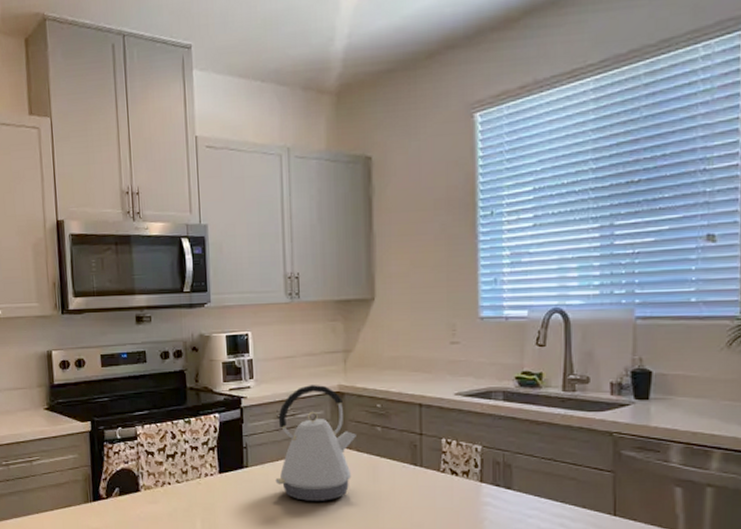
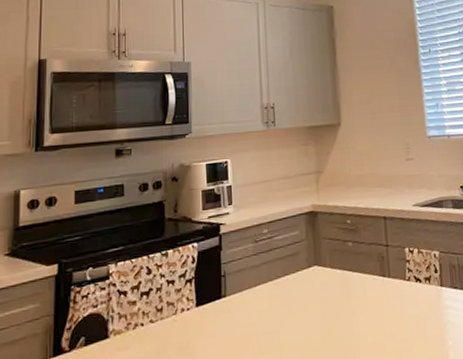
kettle: present [275,385,356,501] -> none [253,206,330,326]

